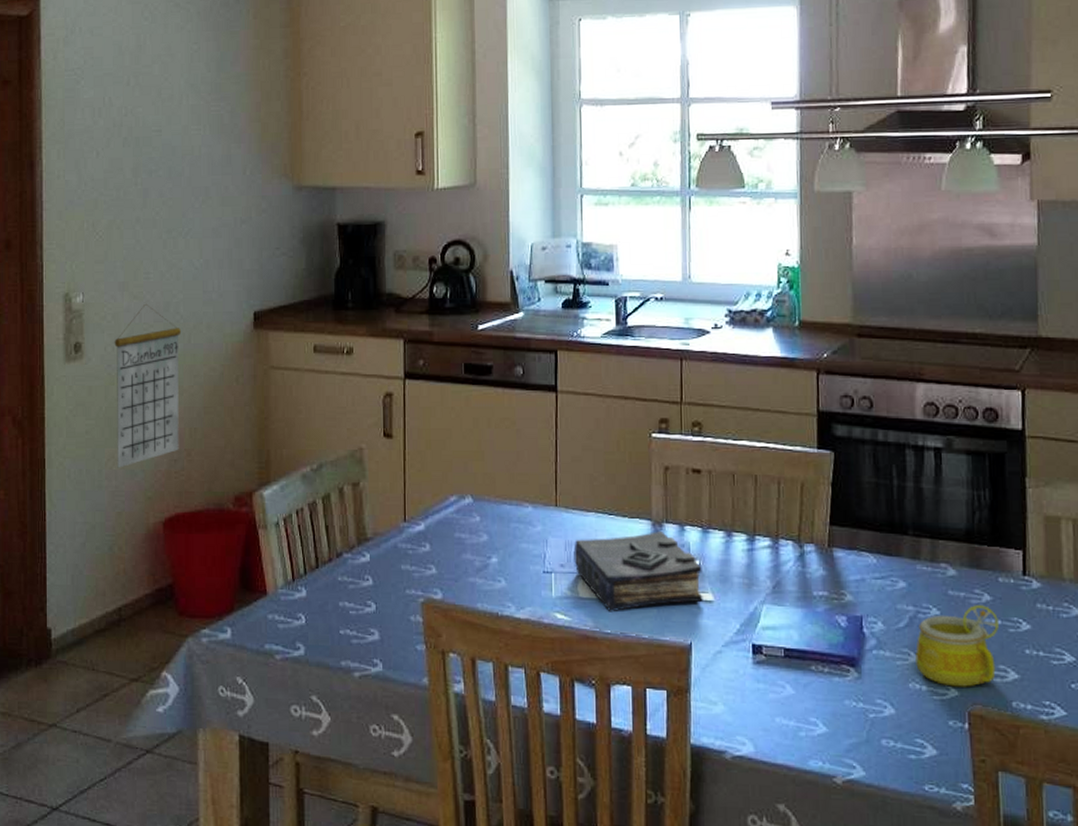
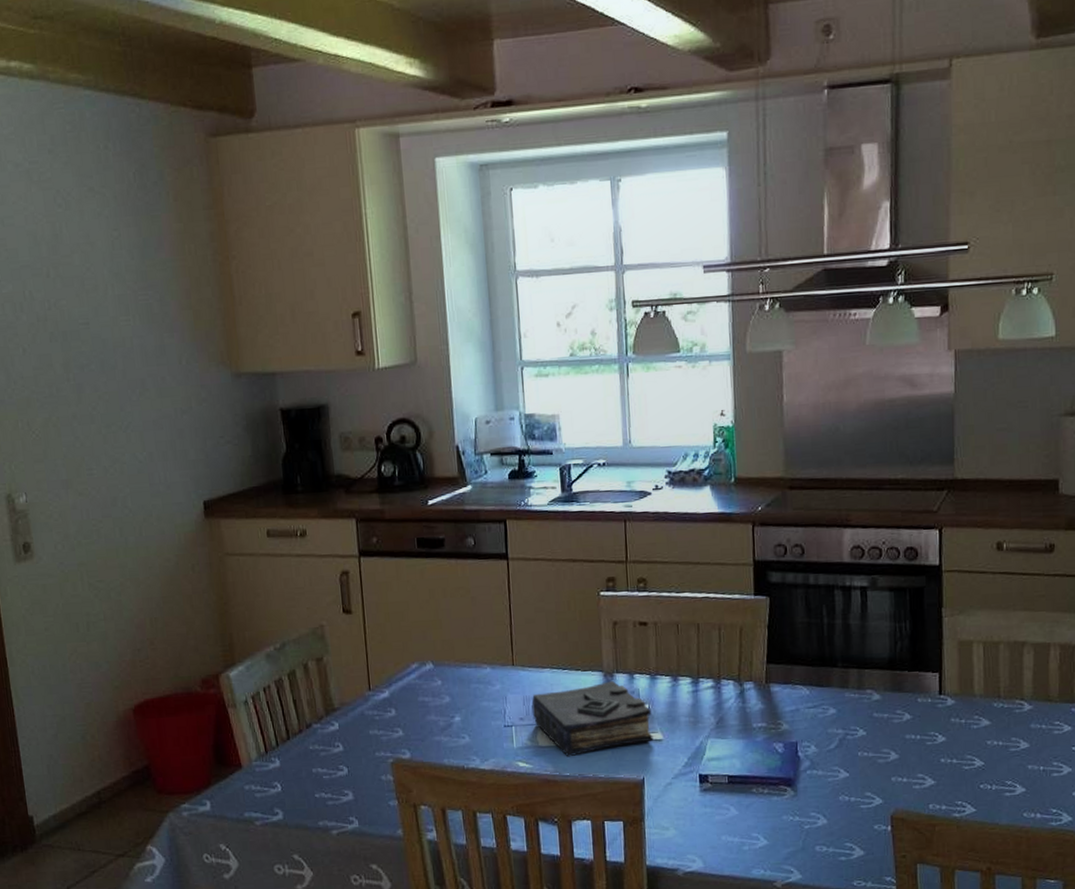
calendar: present [114,303,181,468] -> none [63,499,142,661]
mug: present [915,605,999,687] -> none [845,723,918,796]

